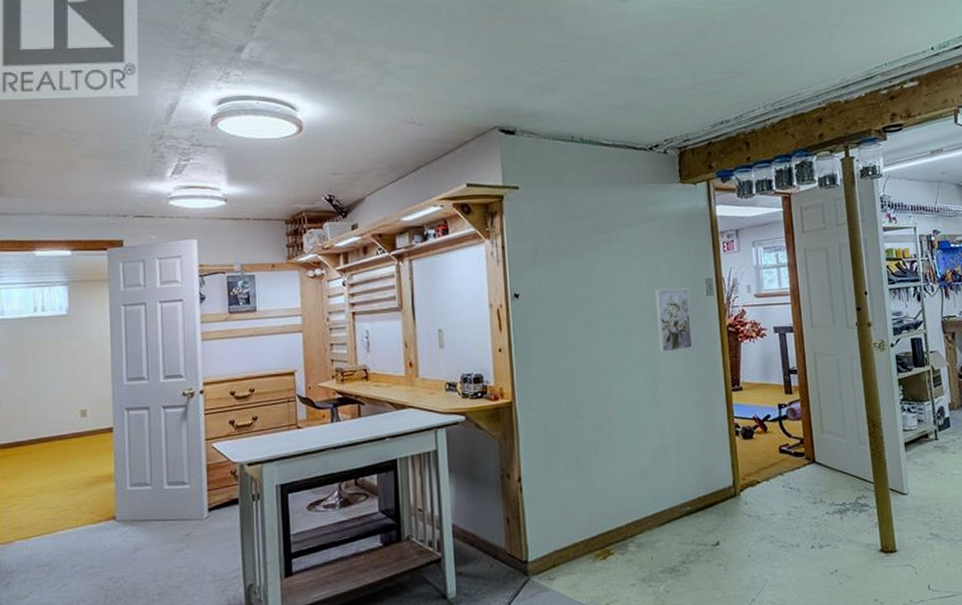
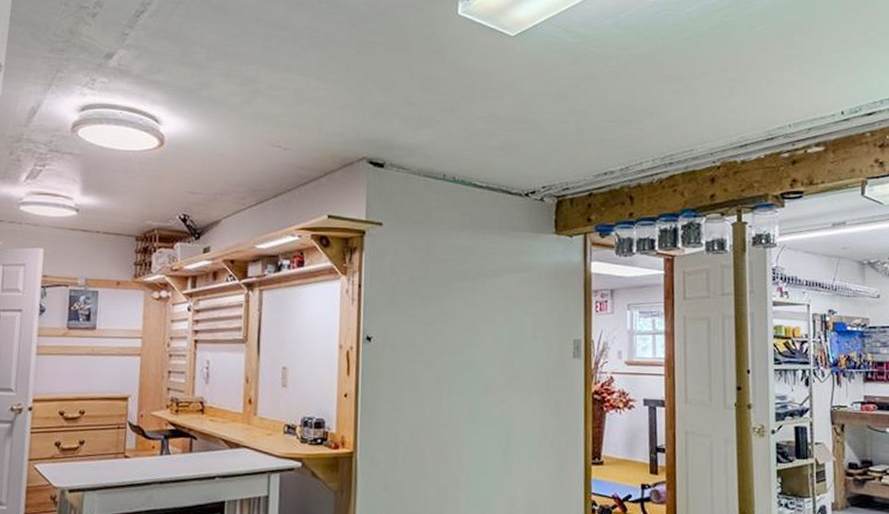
wall art: present [655,287,694,354] -> none [516,346,555,417]

